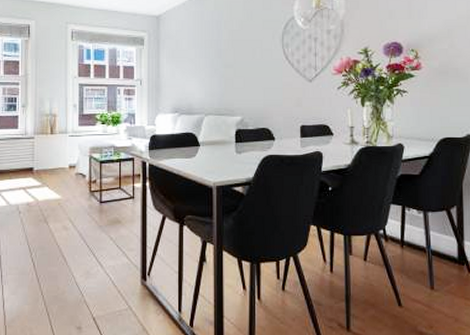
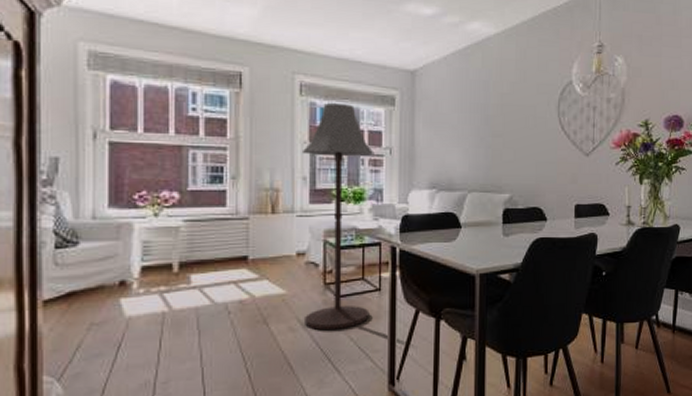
floor lamp: none [72,46,128,230] -> present [301,103,375,331]

